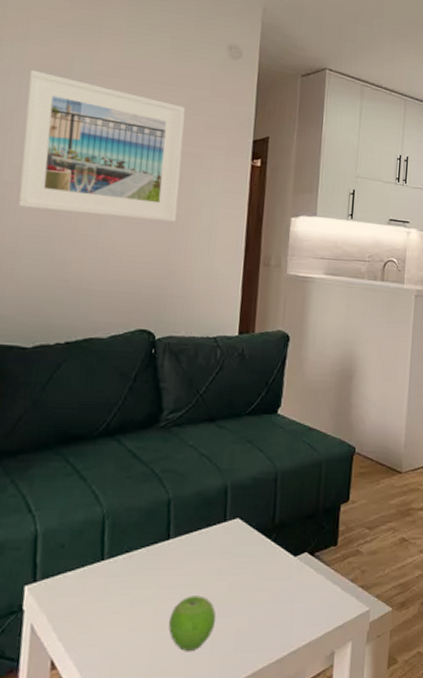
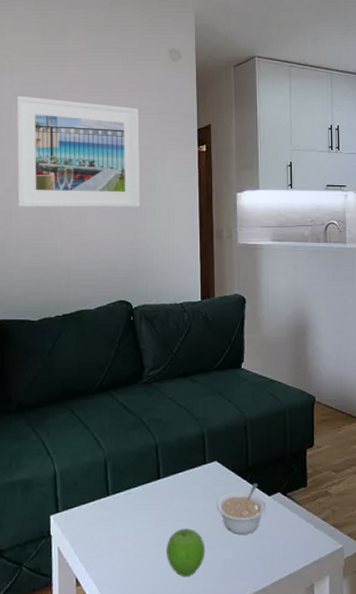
legume: none [234,543,291,600] -> present [217,483,266,534]

